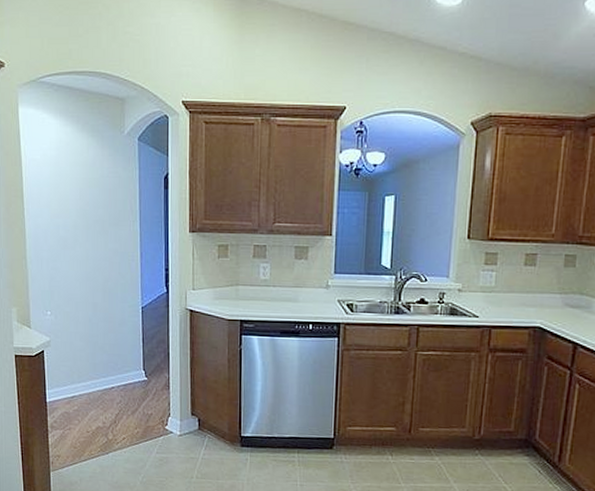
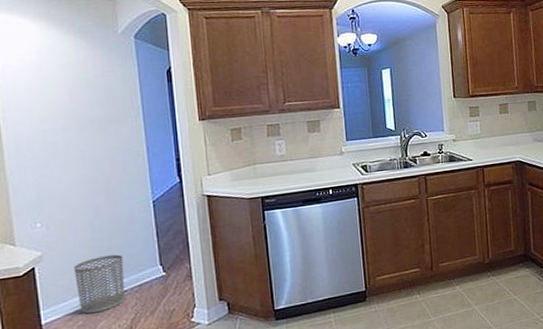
waste bin: none [73,351,113,402] -> present [74,254,125,314]

